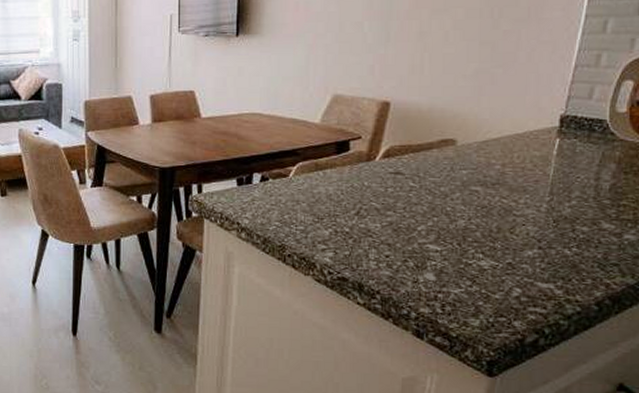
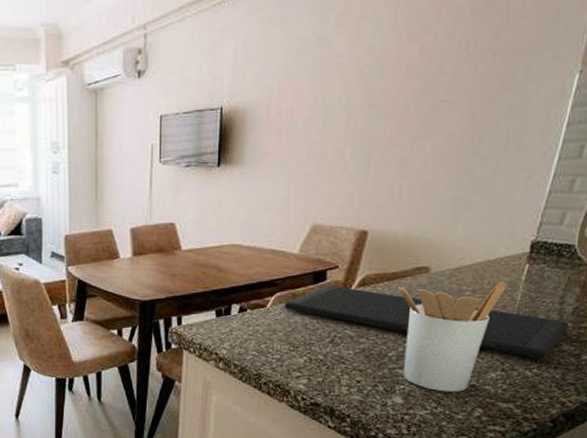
cutting board: none [307,156,607,238] -> present [284,285,569,360]
utensil holder: none [425,156,538,270] -> present [398,281,507,392]

